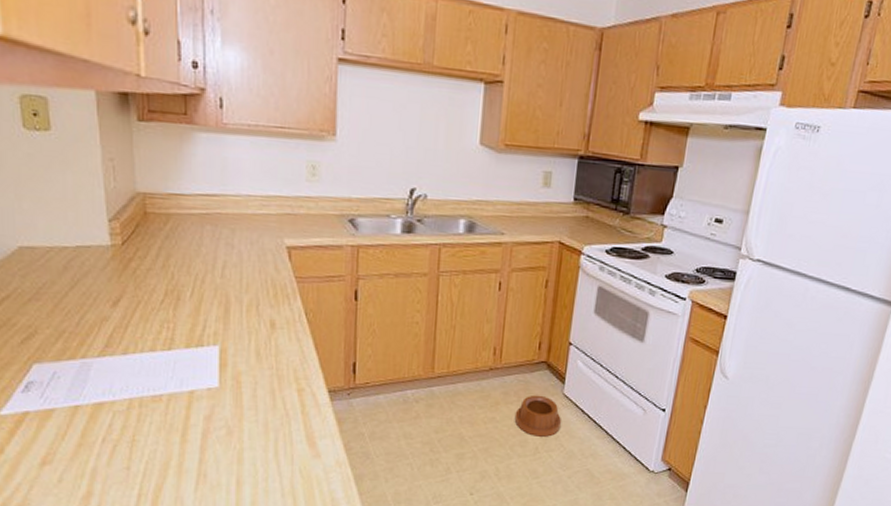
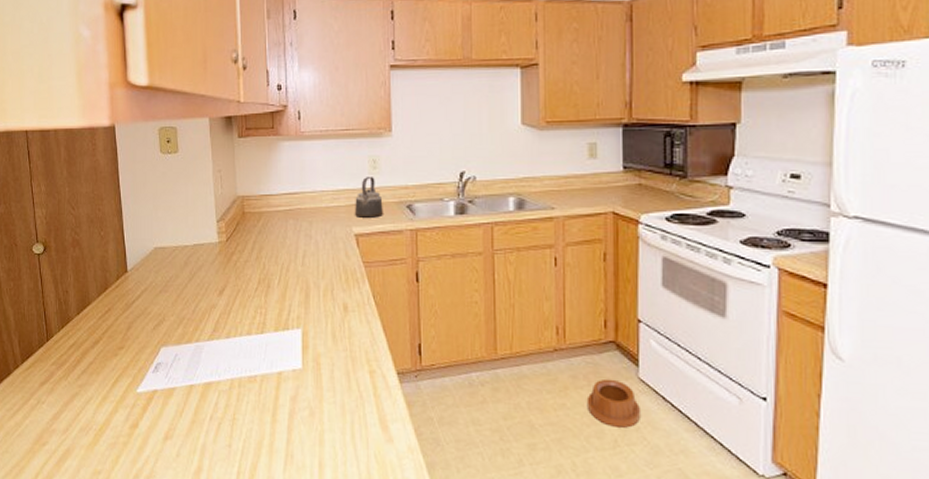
kettle: none [288,183,322,230] -> present [355,175,383,218]

